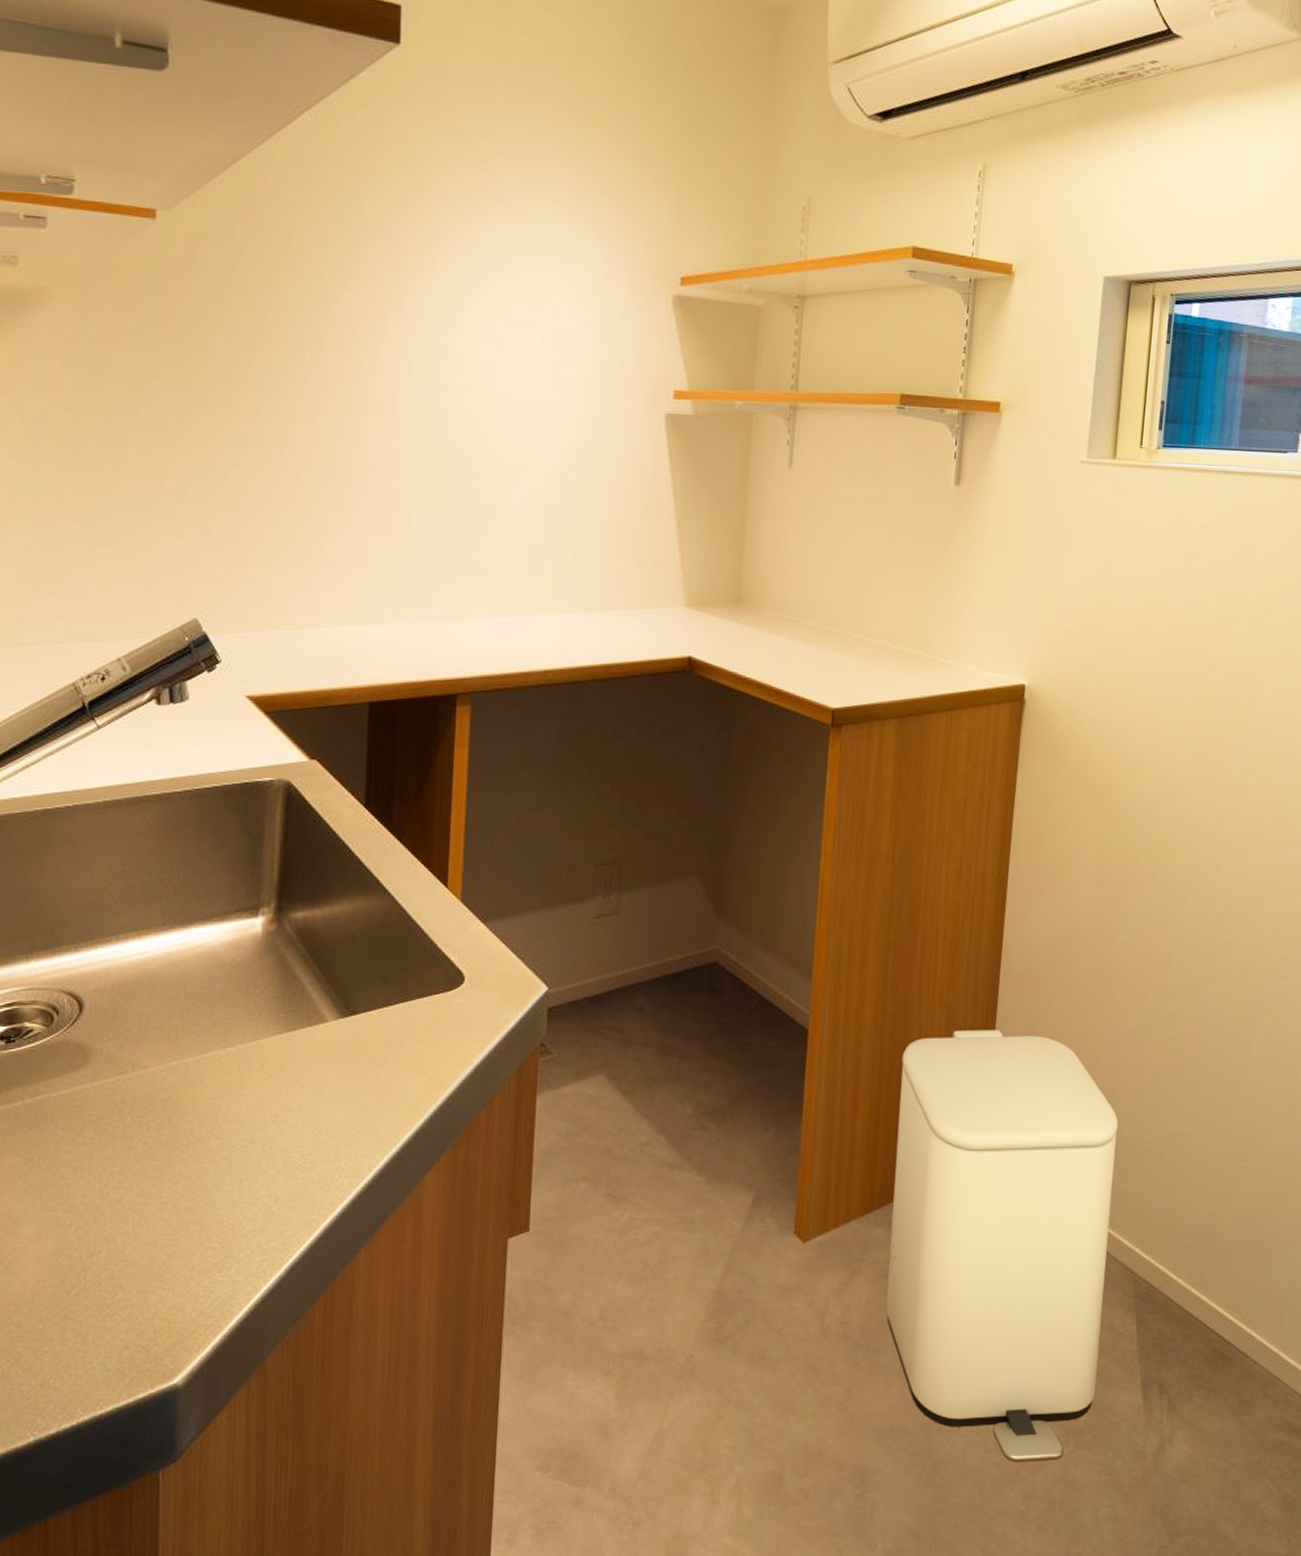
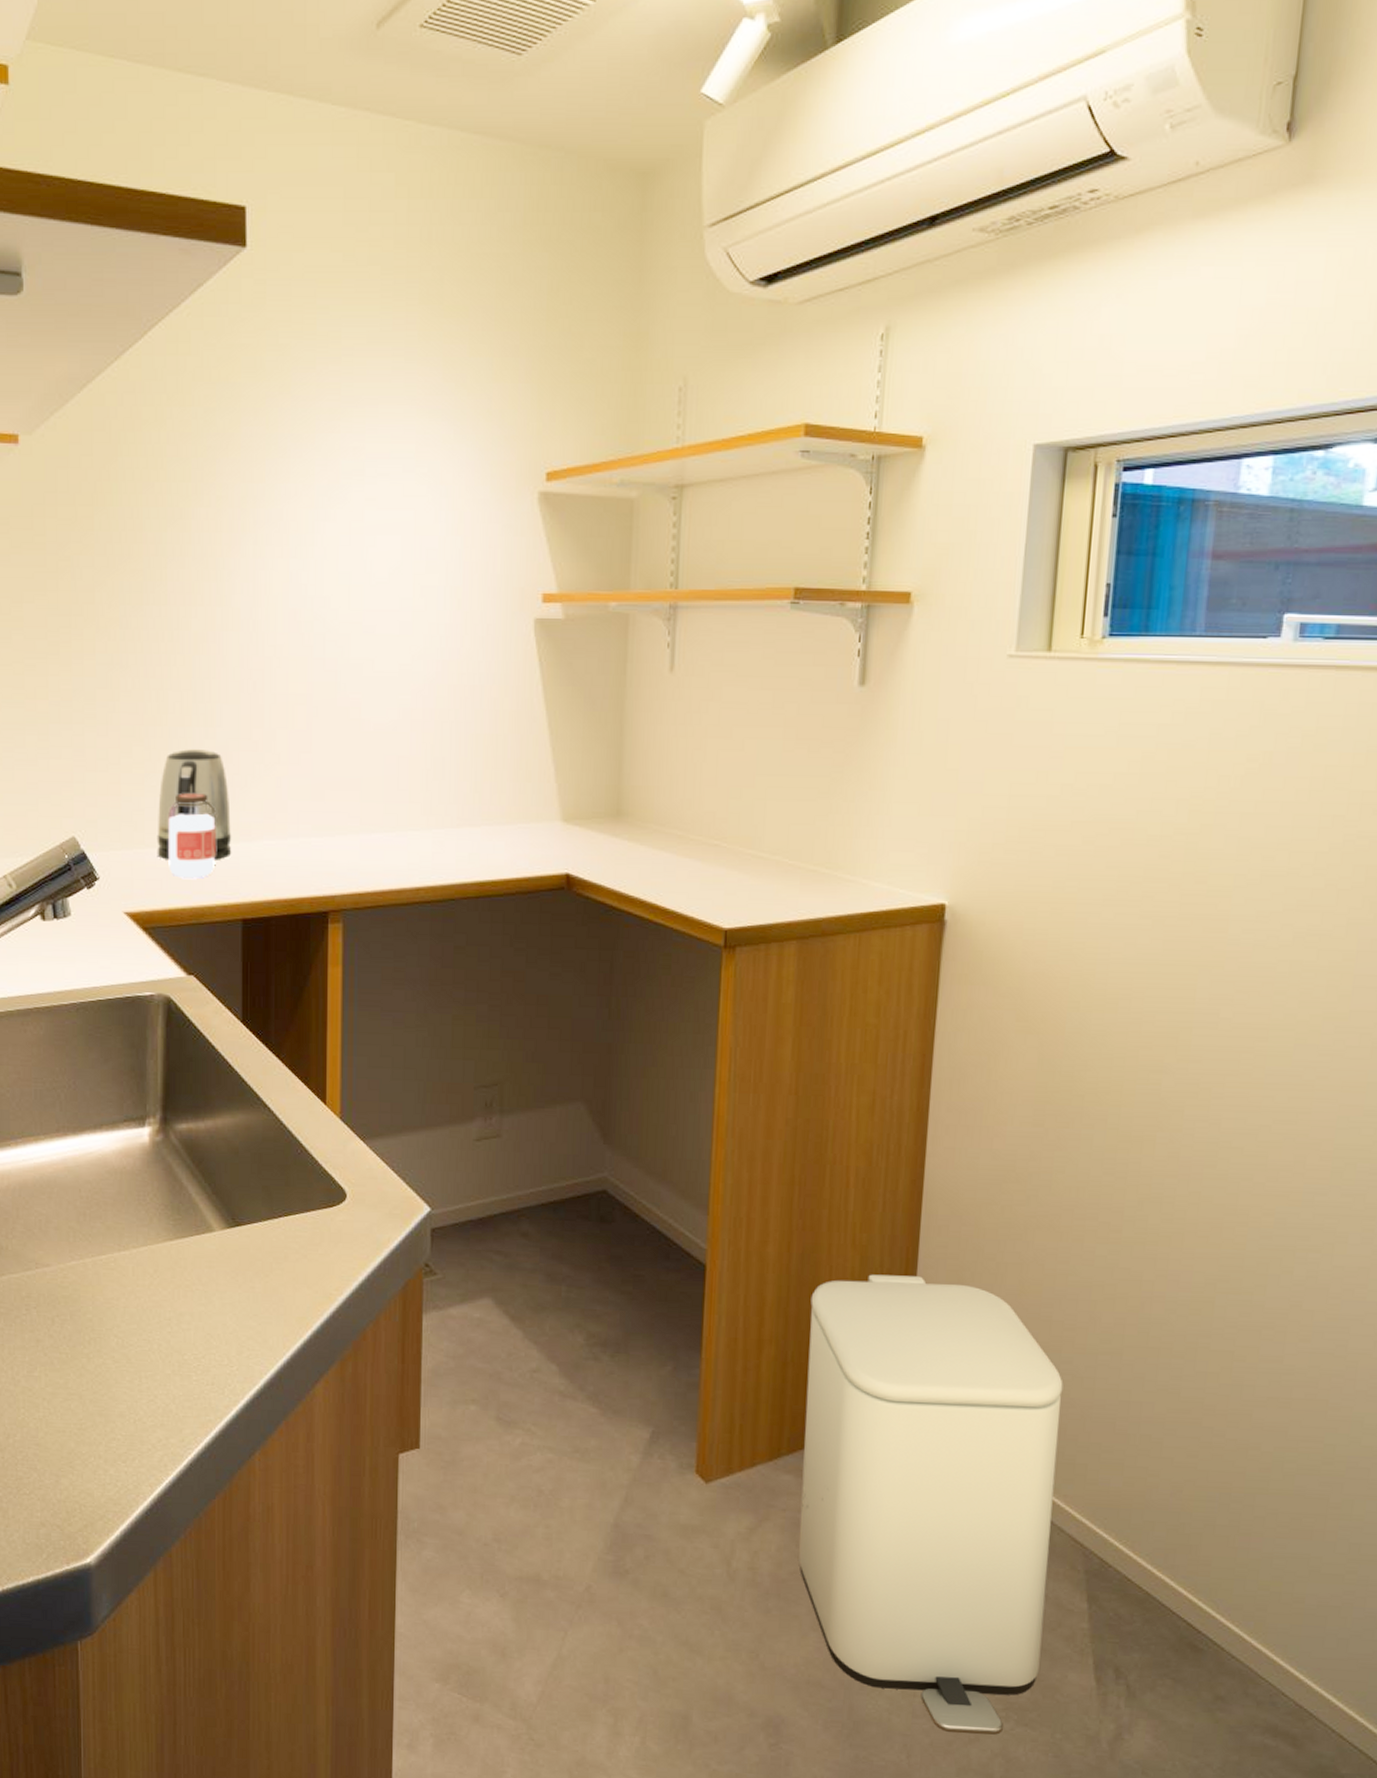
kettle: none [283,531,362,643] -> present [157,749,232,860]
jar: none [295,575,348,662] -> present [168,792,217,879]

